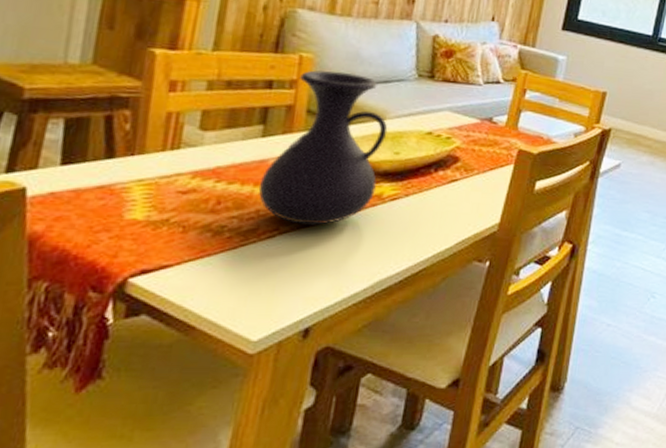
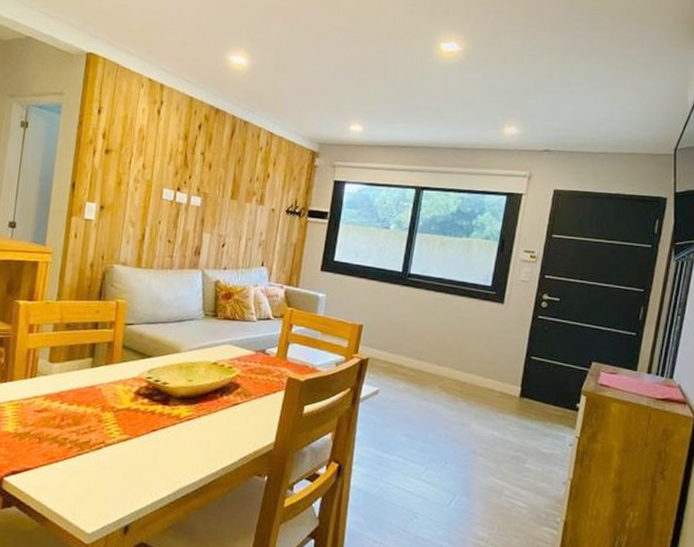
vase: present [258,70,388,225] -> none [89,313,183,440]

